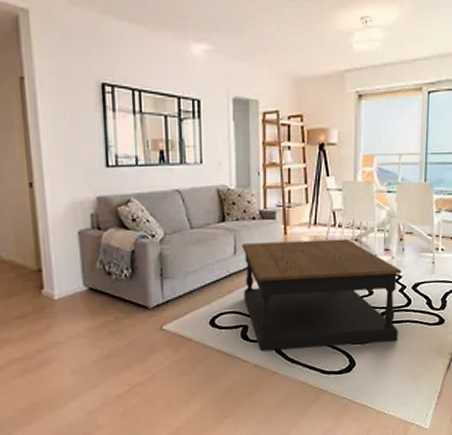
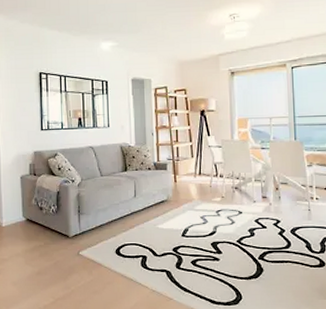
coffee table: present [242,238,402,352] -> none [140,187,281,280]

